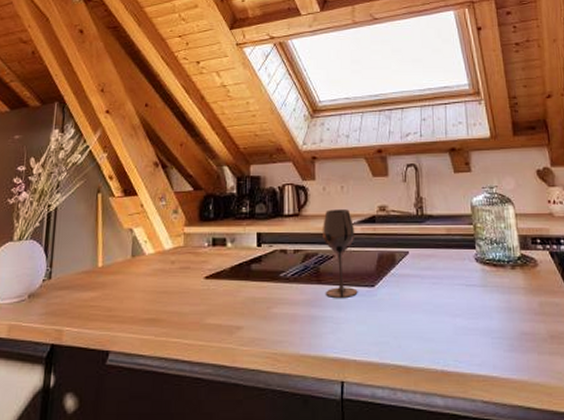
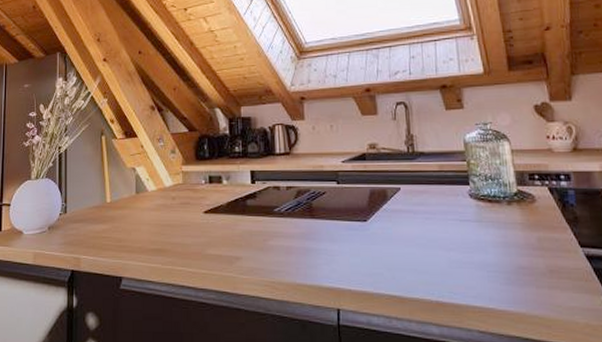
wineglass: present [323,209,358,297] -> none [314,148,351,231]

